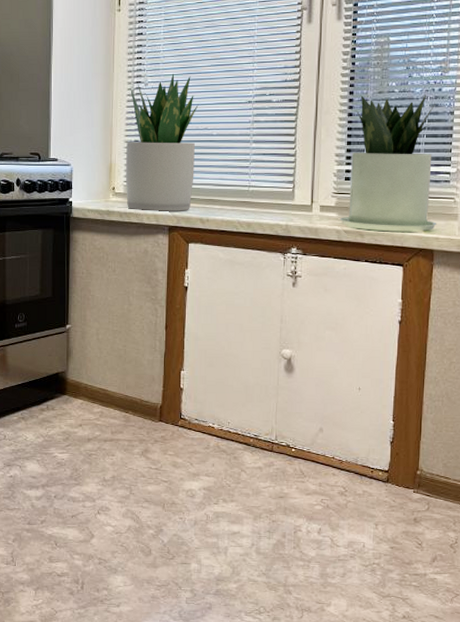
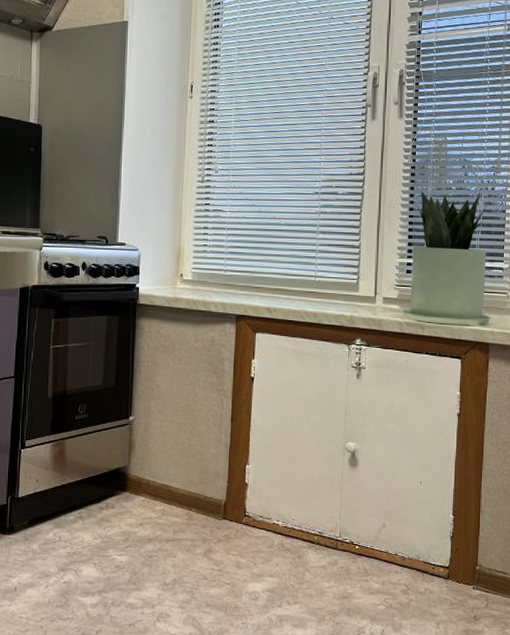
planter: present [125,73,199,211] -> none [193,162,267,300]

